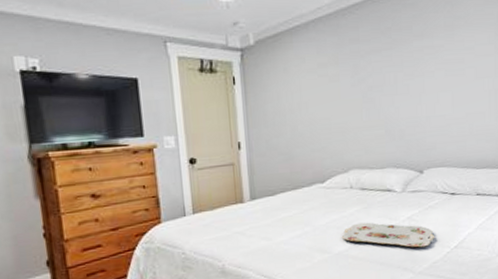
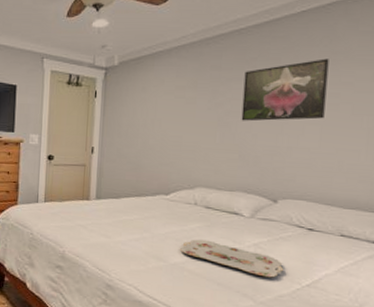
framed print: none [381,24,454,95] -> present [241,58,329,121]

